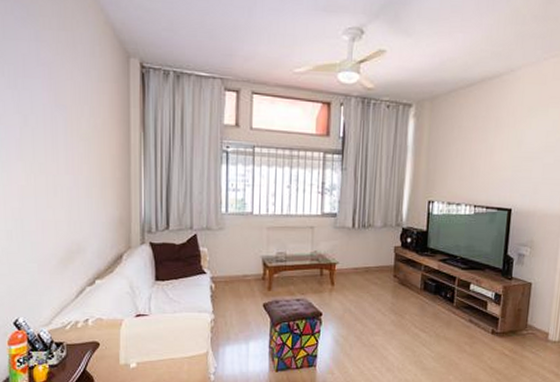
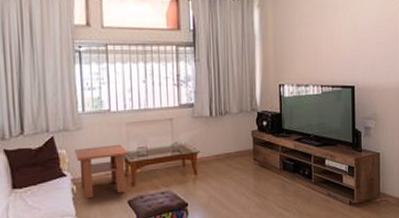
coffee table: none [215,247,269,298] -> present [74,144,130,199]

